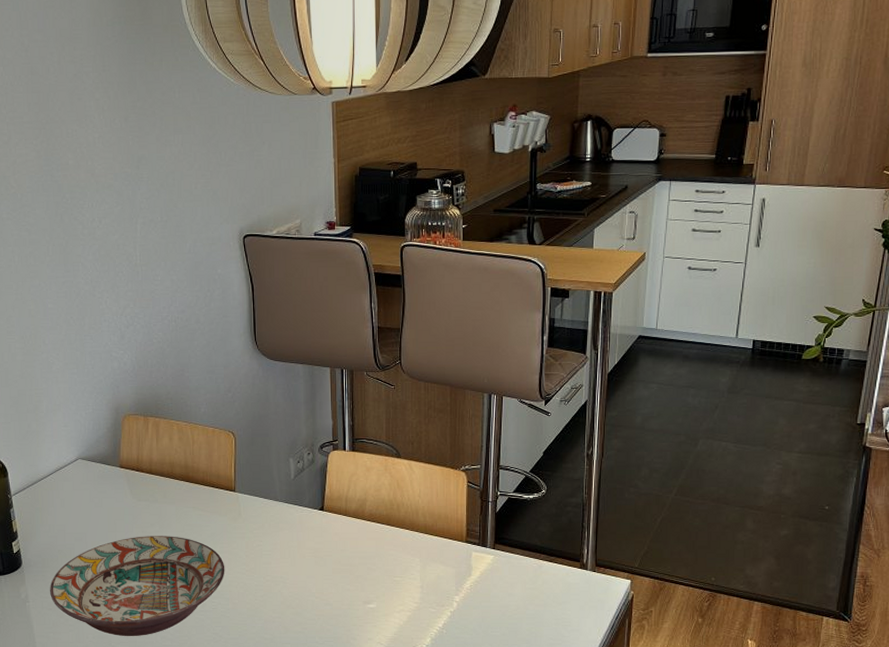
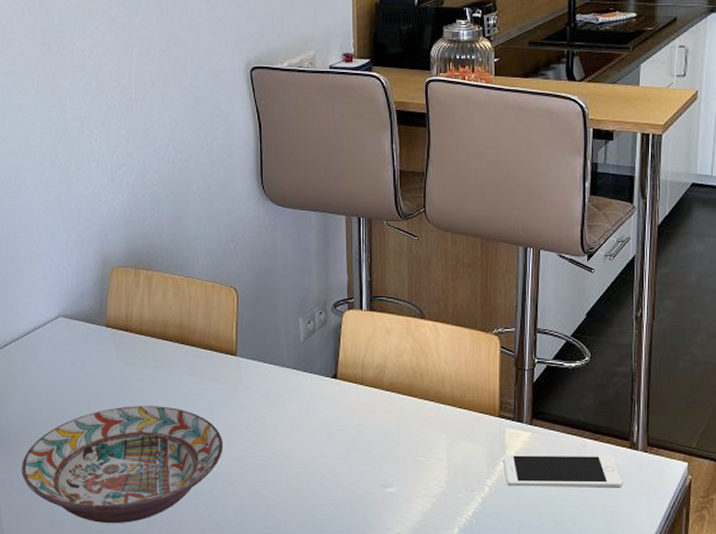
cell phone: none [469,574,573,602] -> present [503,454,622,488]

